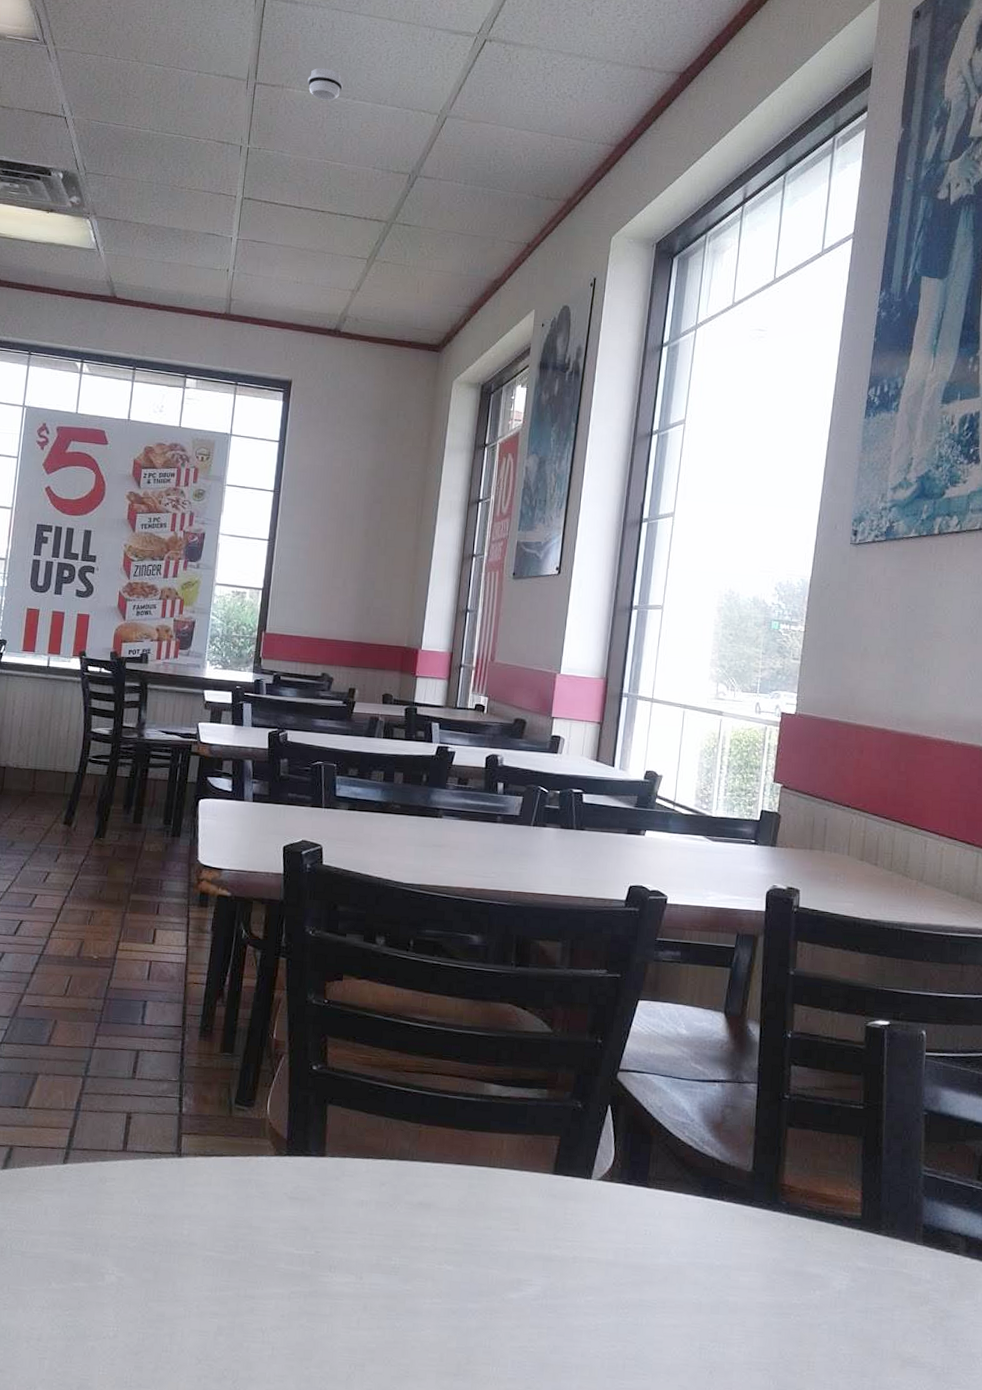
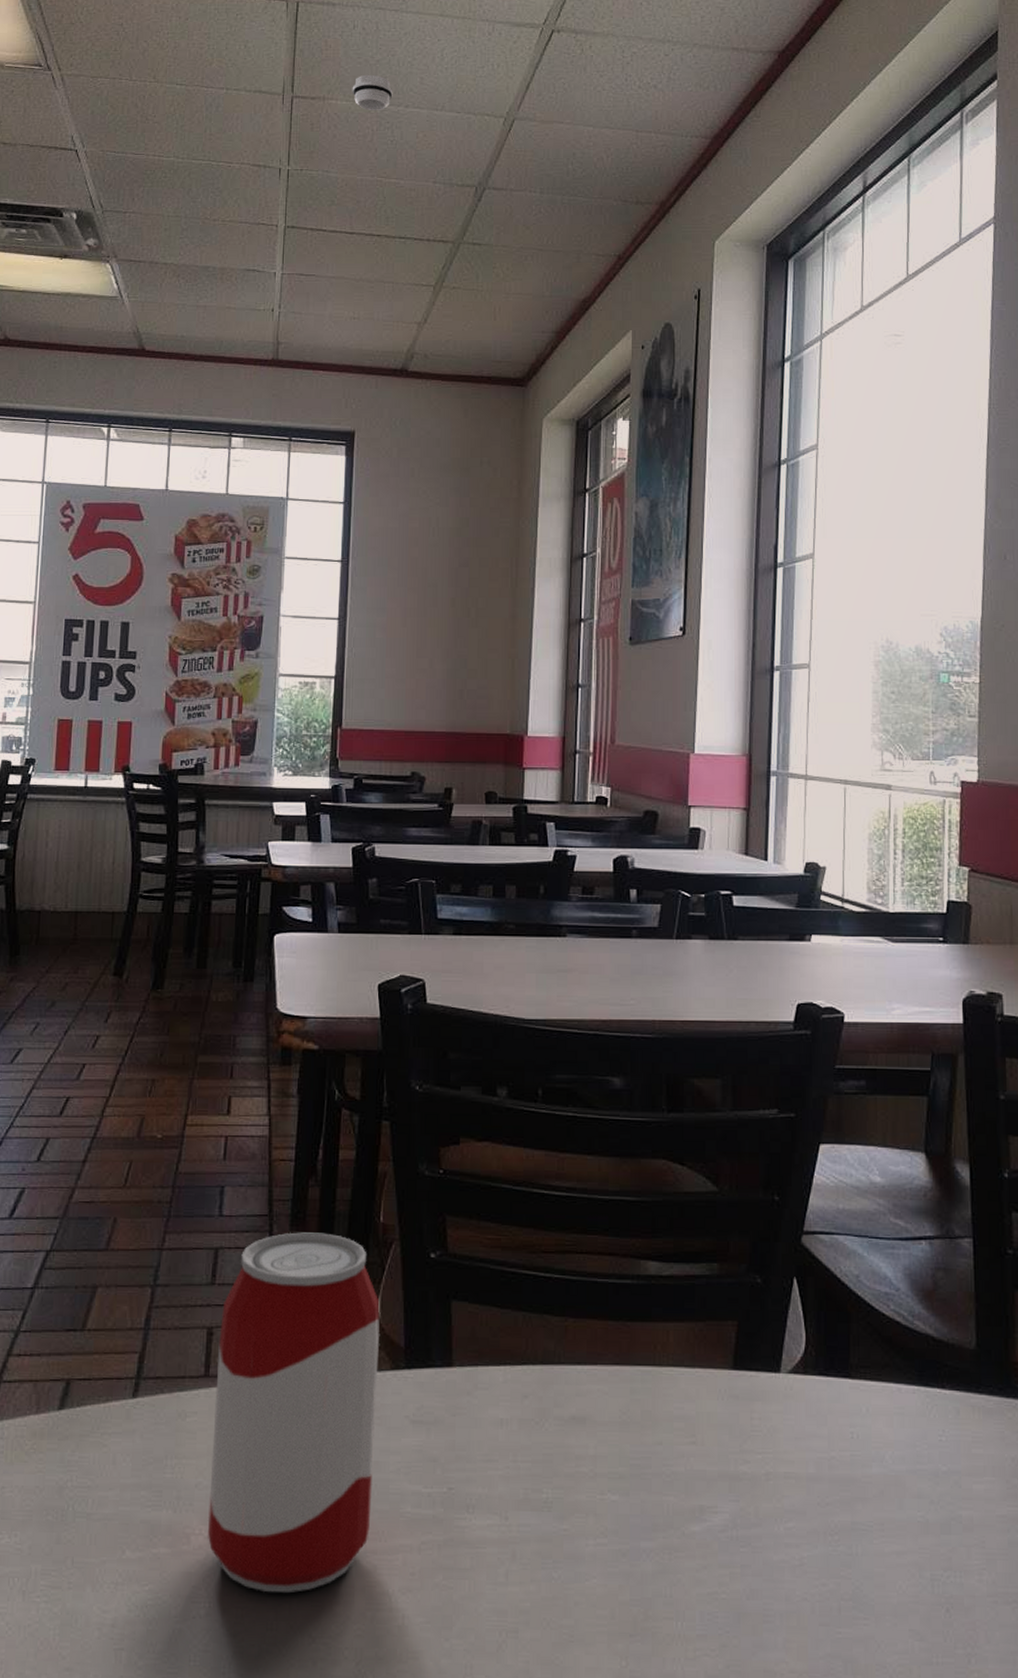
beverage can: none [119,1041,269,1324] -> present [208,1232,380,1594]

